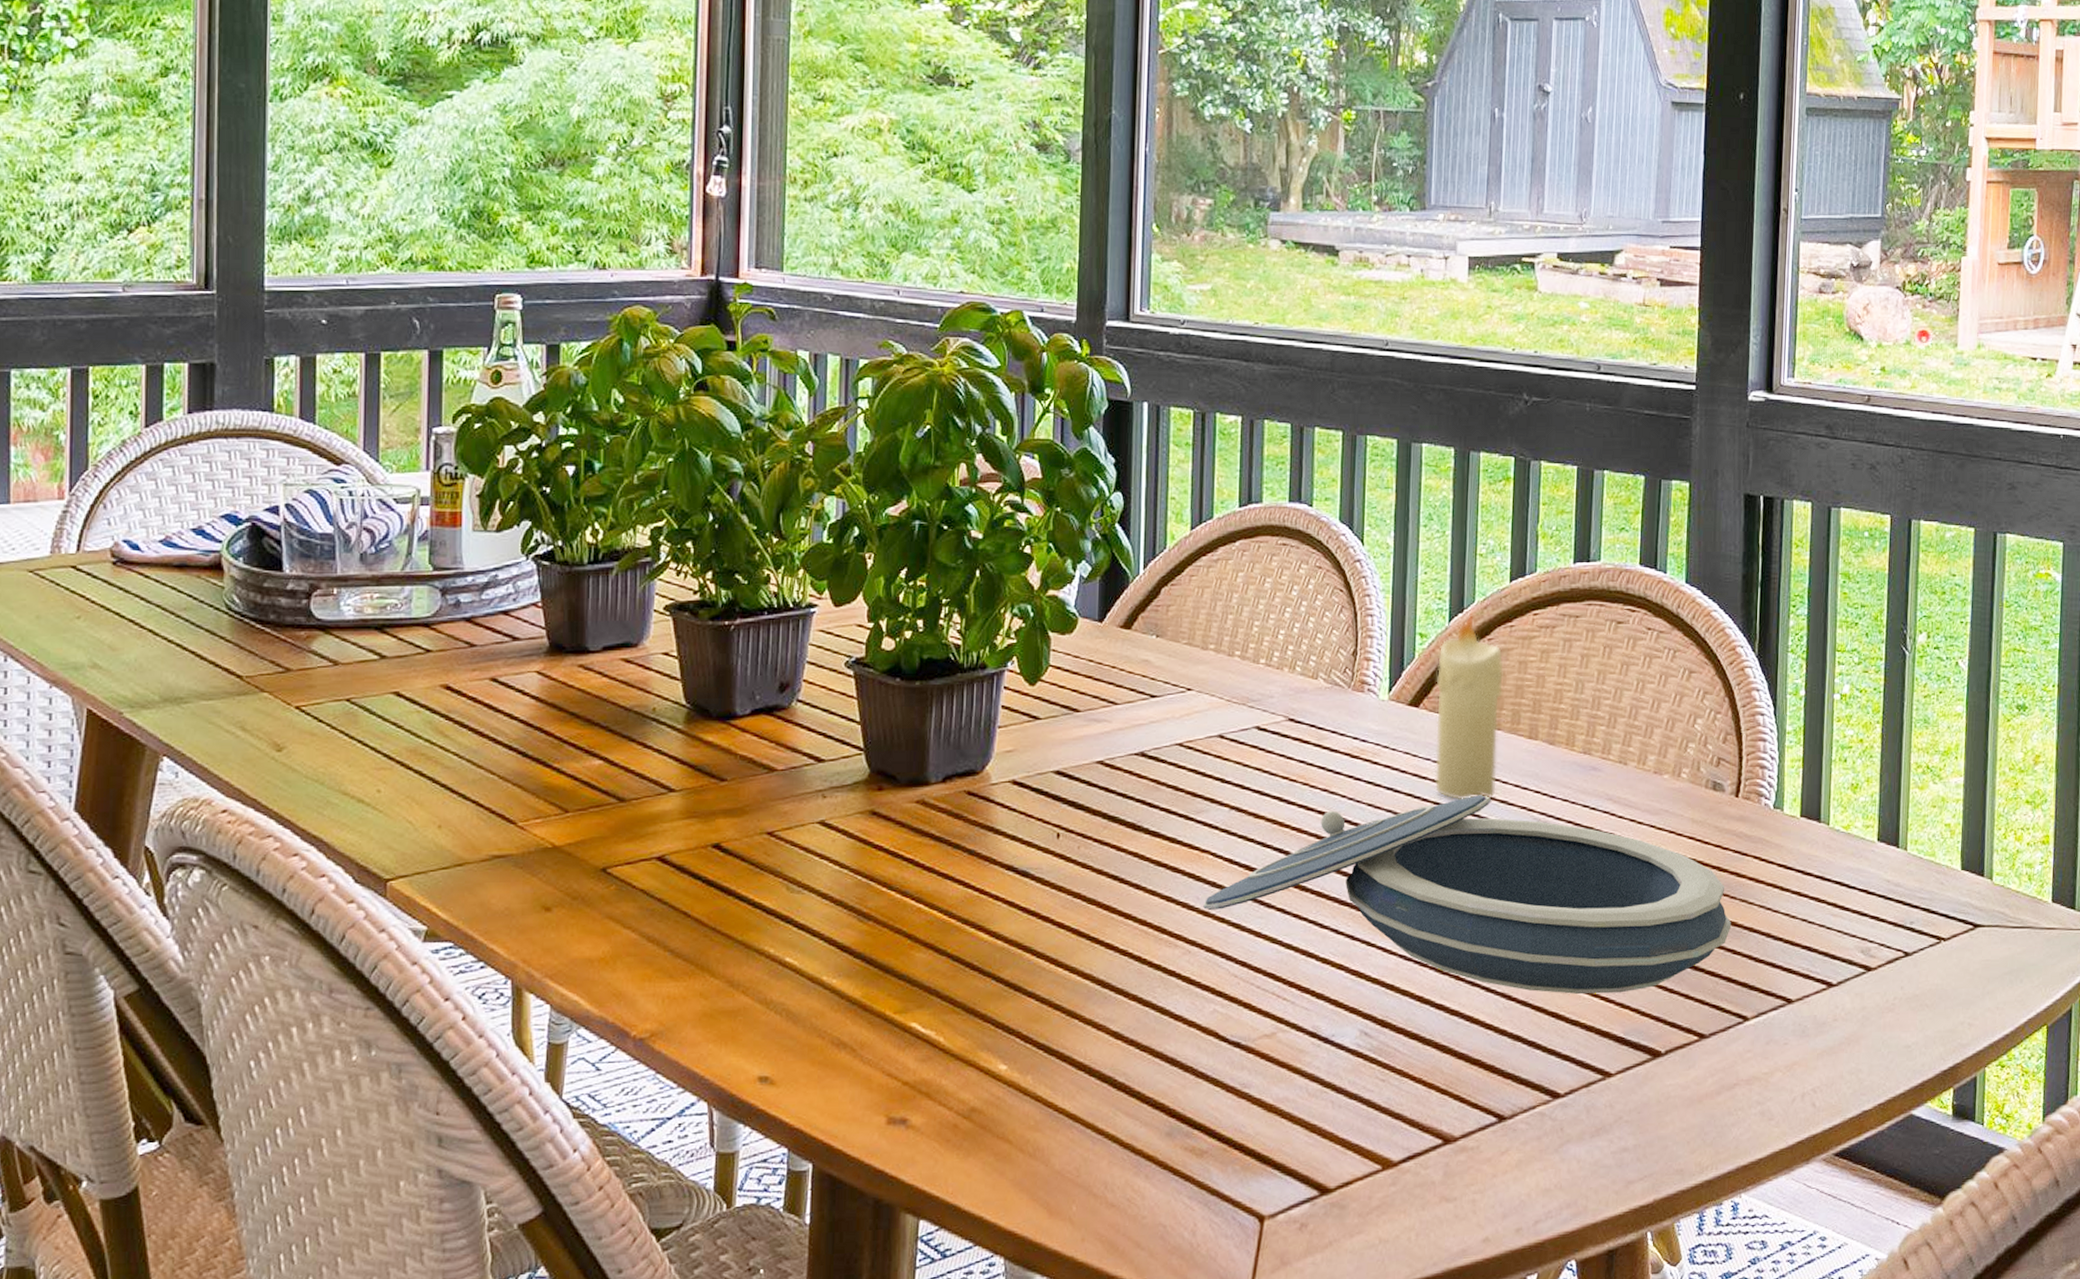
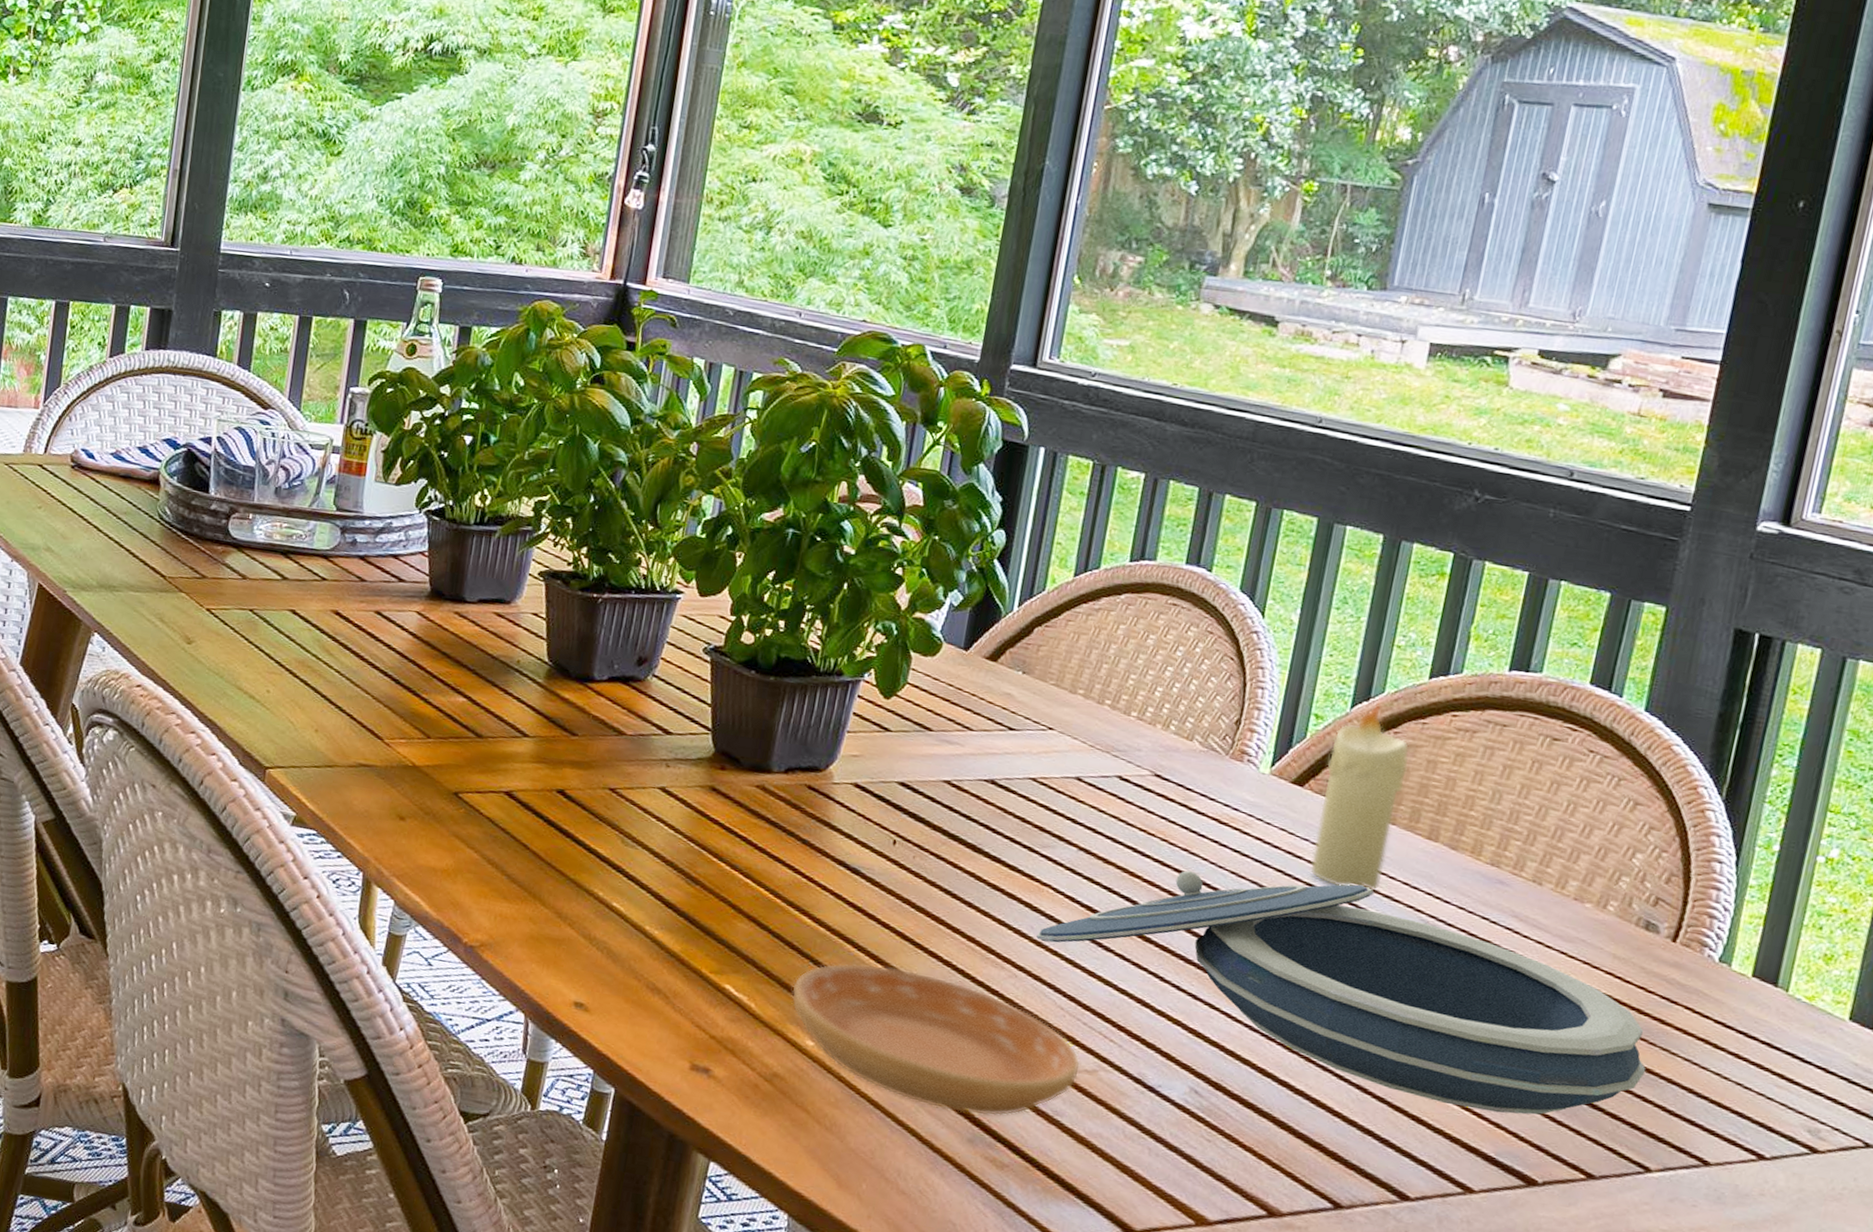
saucer: none [978,968,1260,1108] -> present [792,963,1081,1116]

